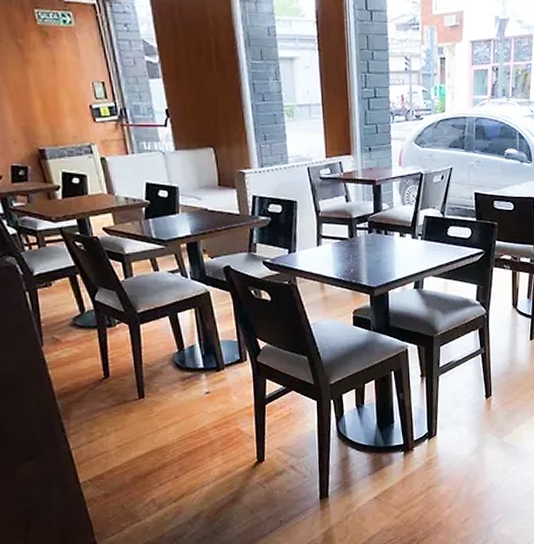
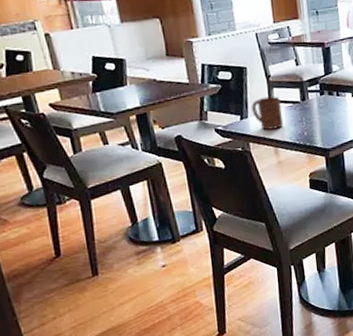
cup: none [300,231,331,265] -> present [251,96,284,130]

